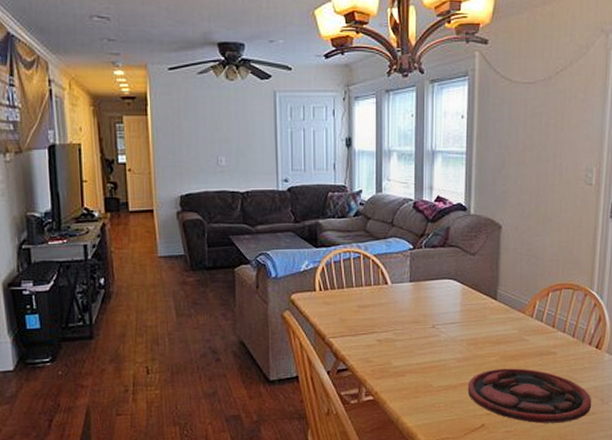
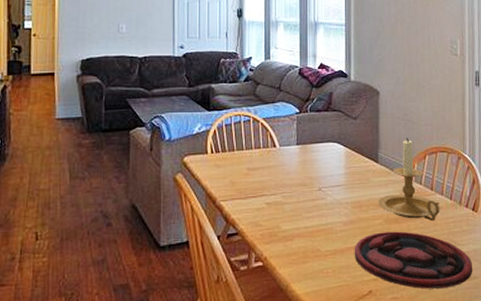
candle holder: none [494,274,563,358] -> present [378,137,442,221]

